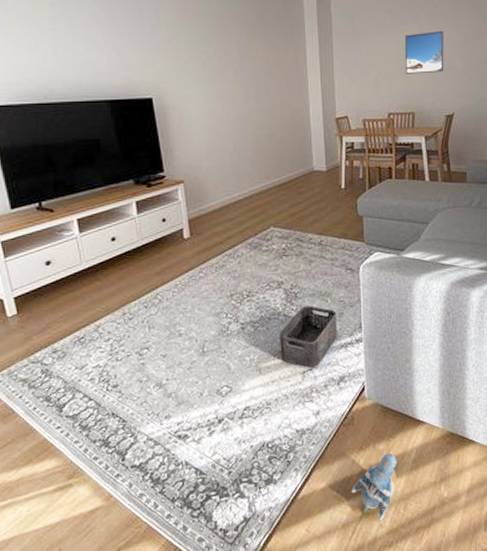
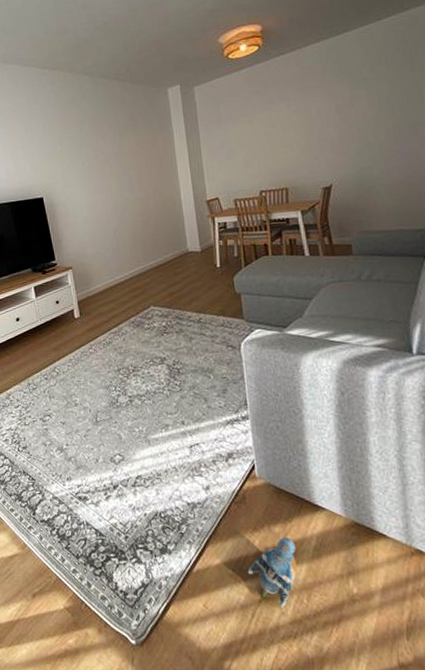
storage bin: present [280,305,337,369] -> none [165,381,223,444]
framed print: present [404,30,444,74] -> none [272,103,318,151]

